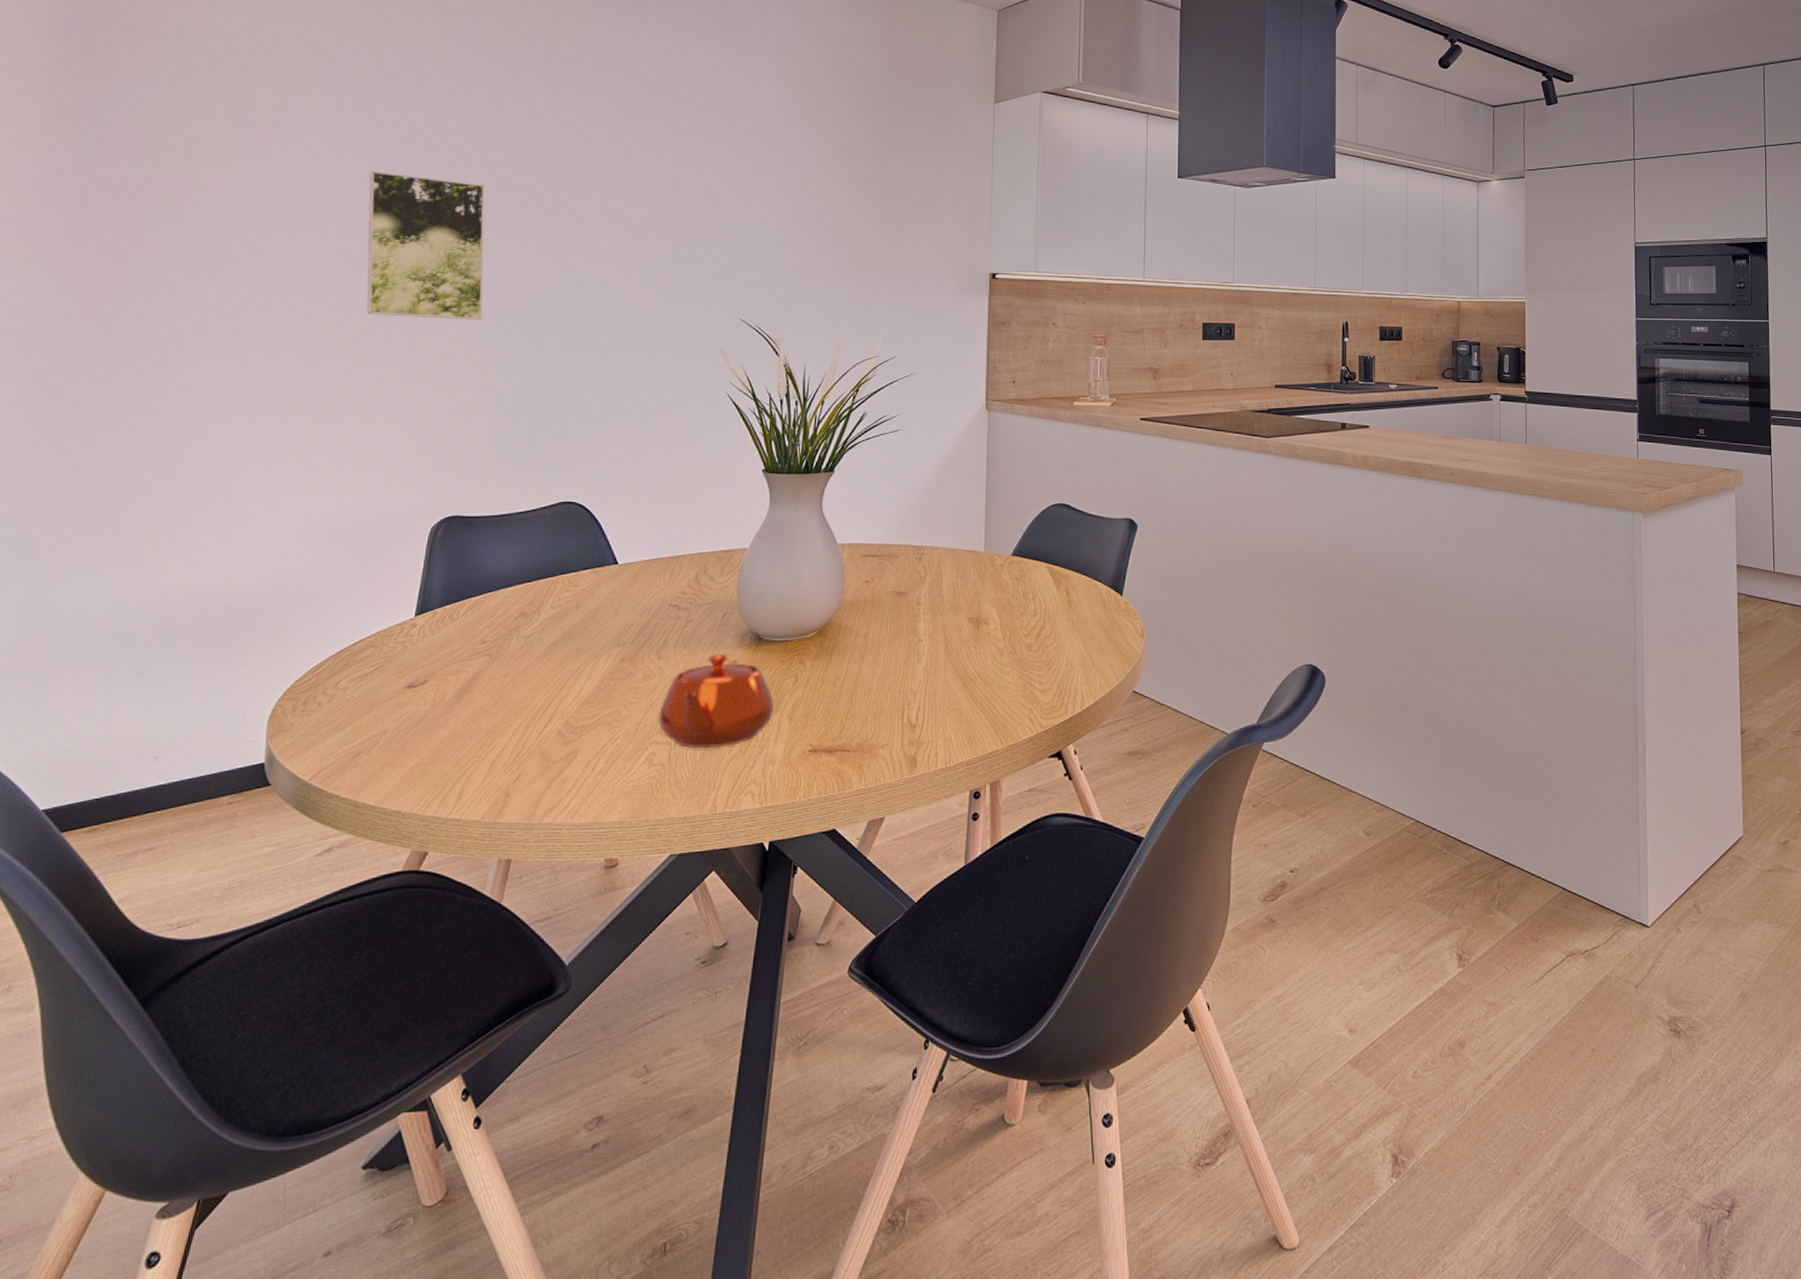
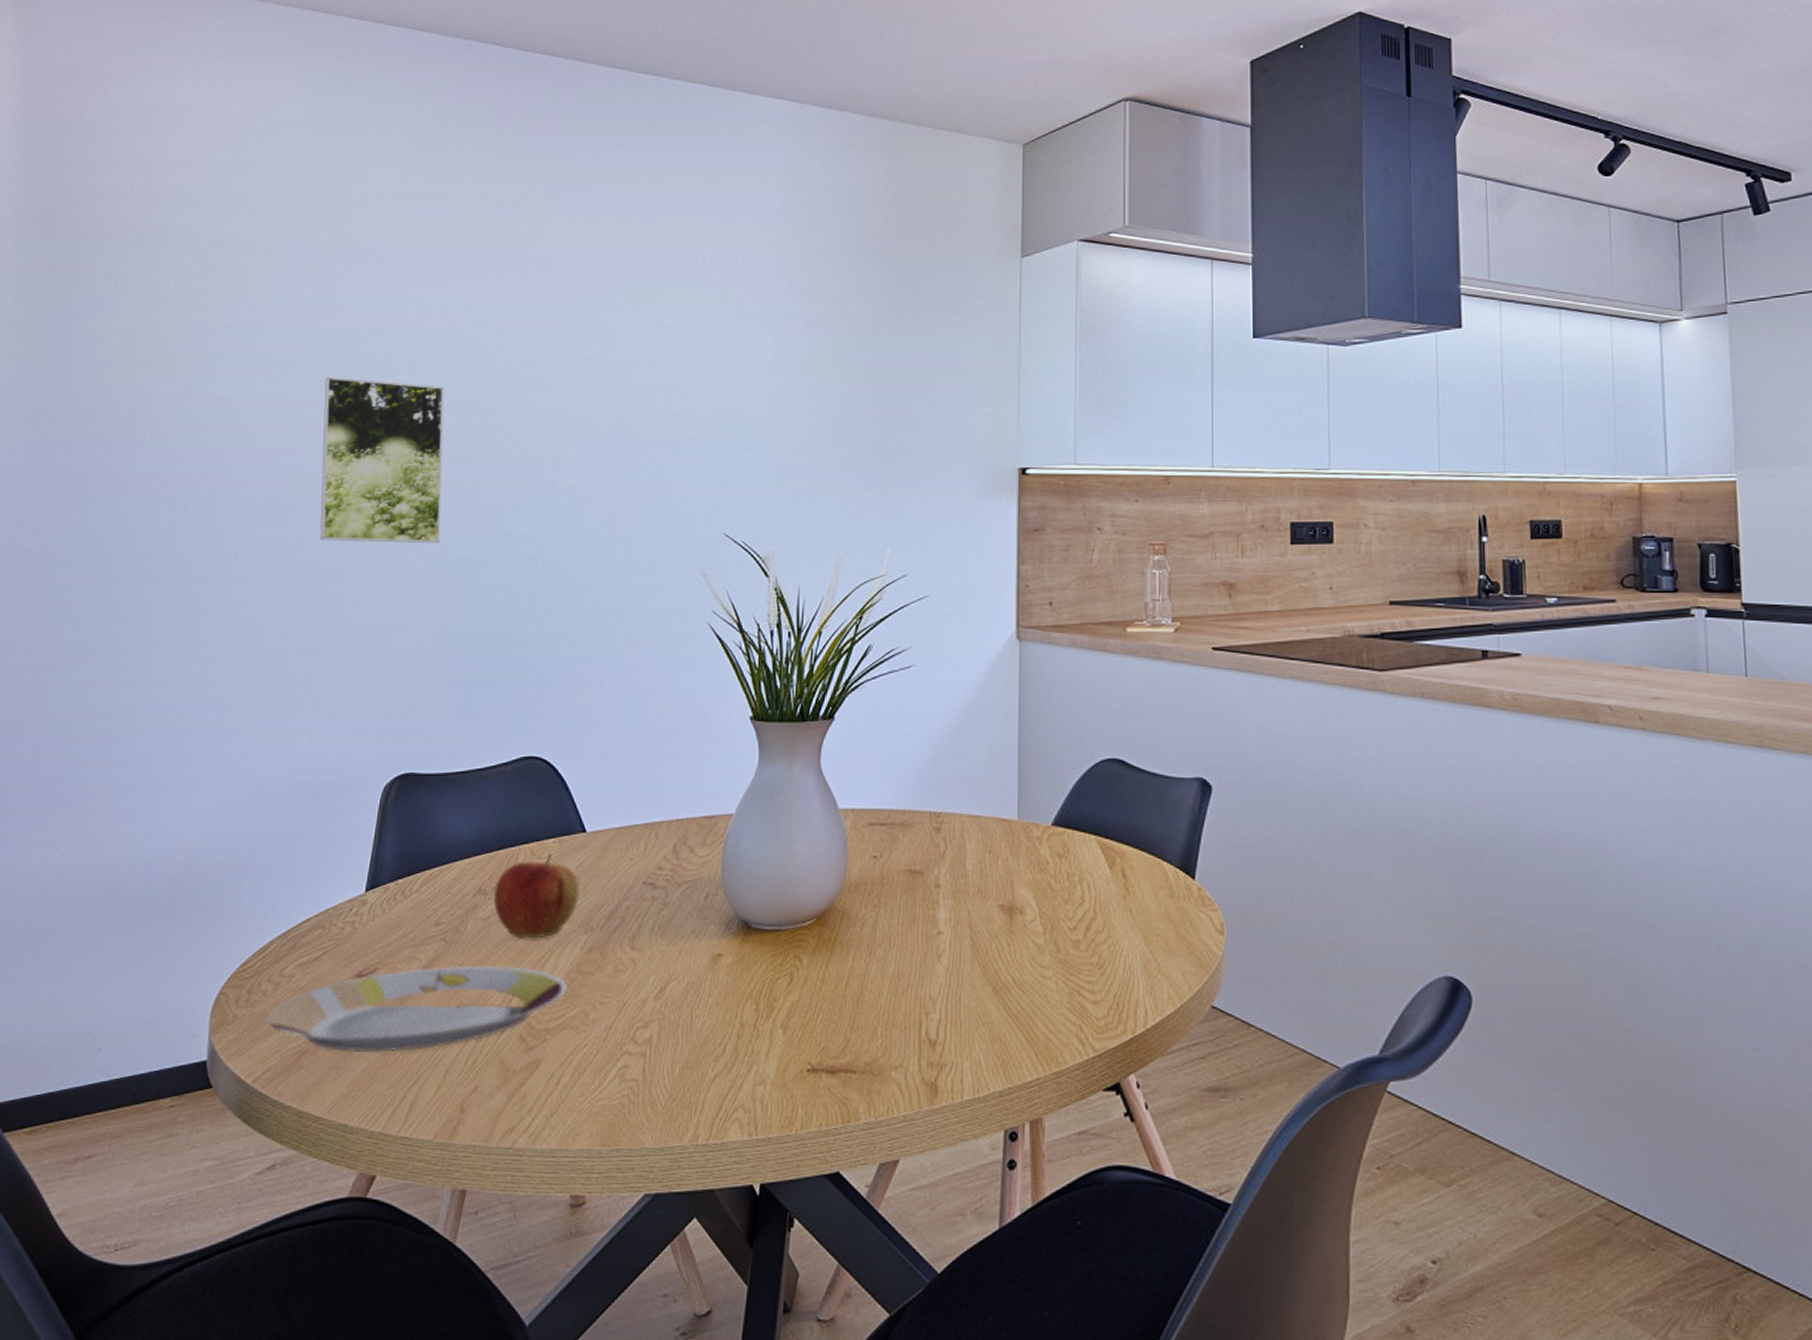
plate: none [321,675,602,750] -> present [266,965,568,1053]
apple: none [534,581,614,652] -> present [493,852,581,939]
teapot: present [658,654,775,748] -> none [630,945,766,1062]

